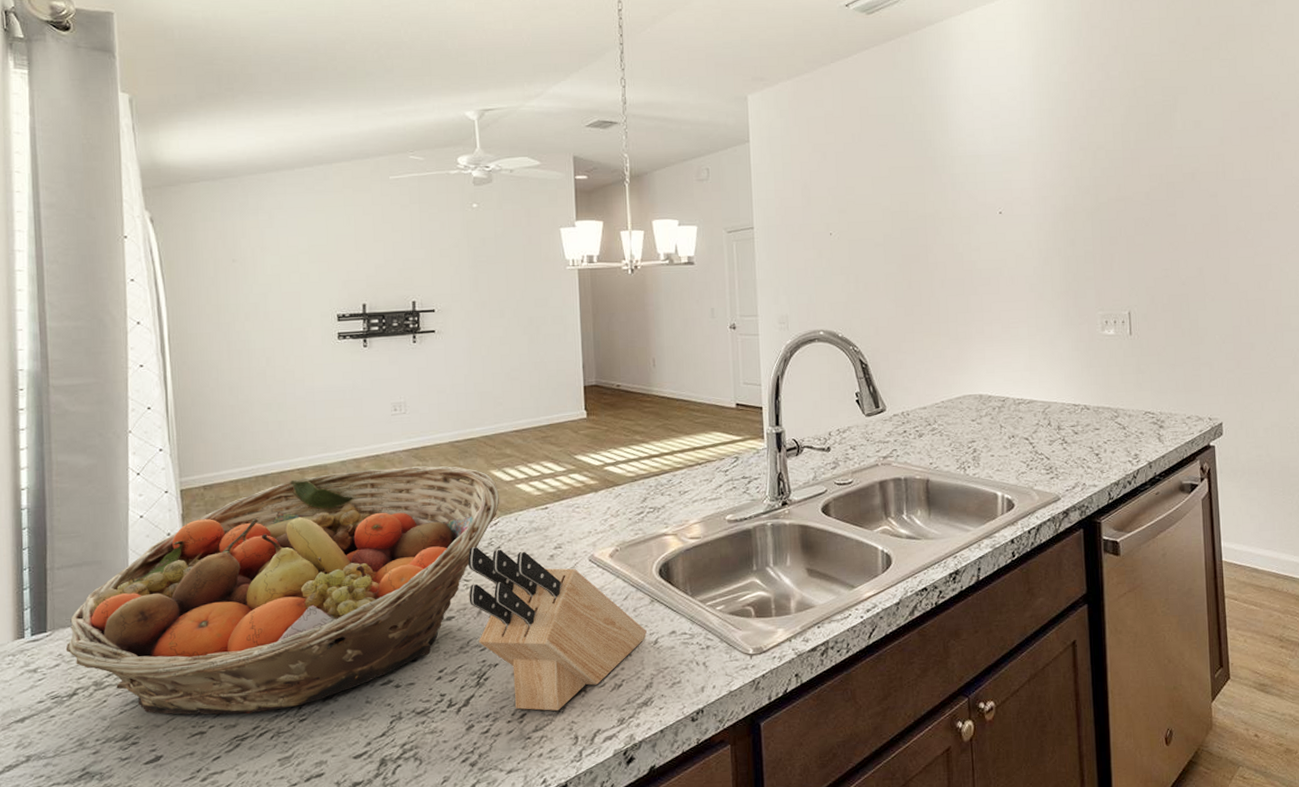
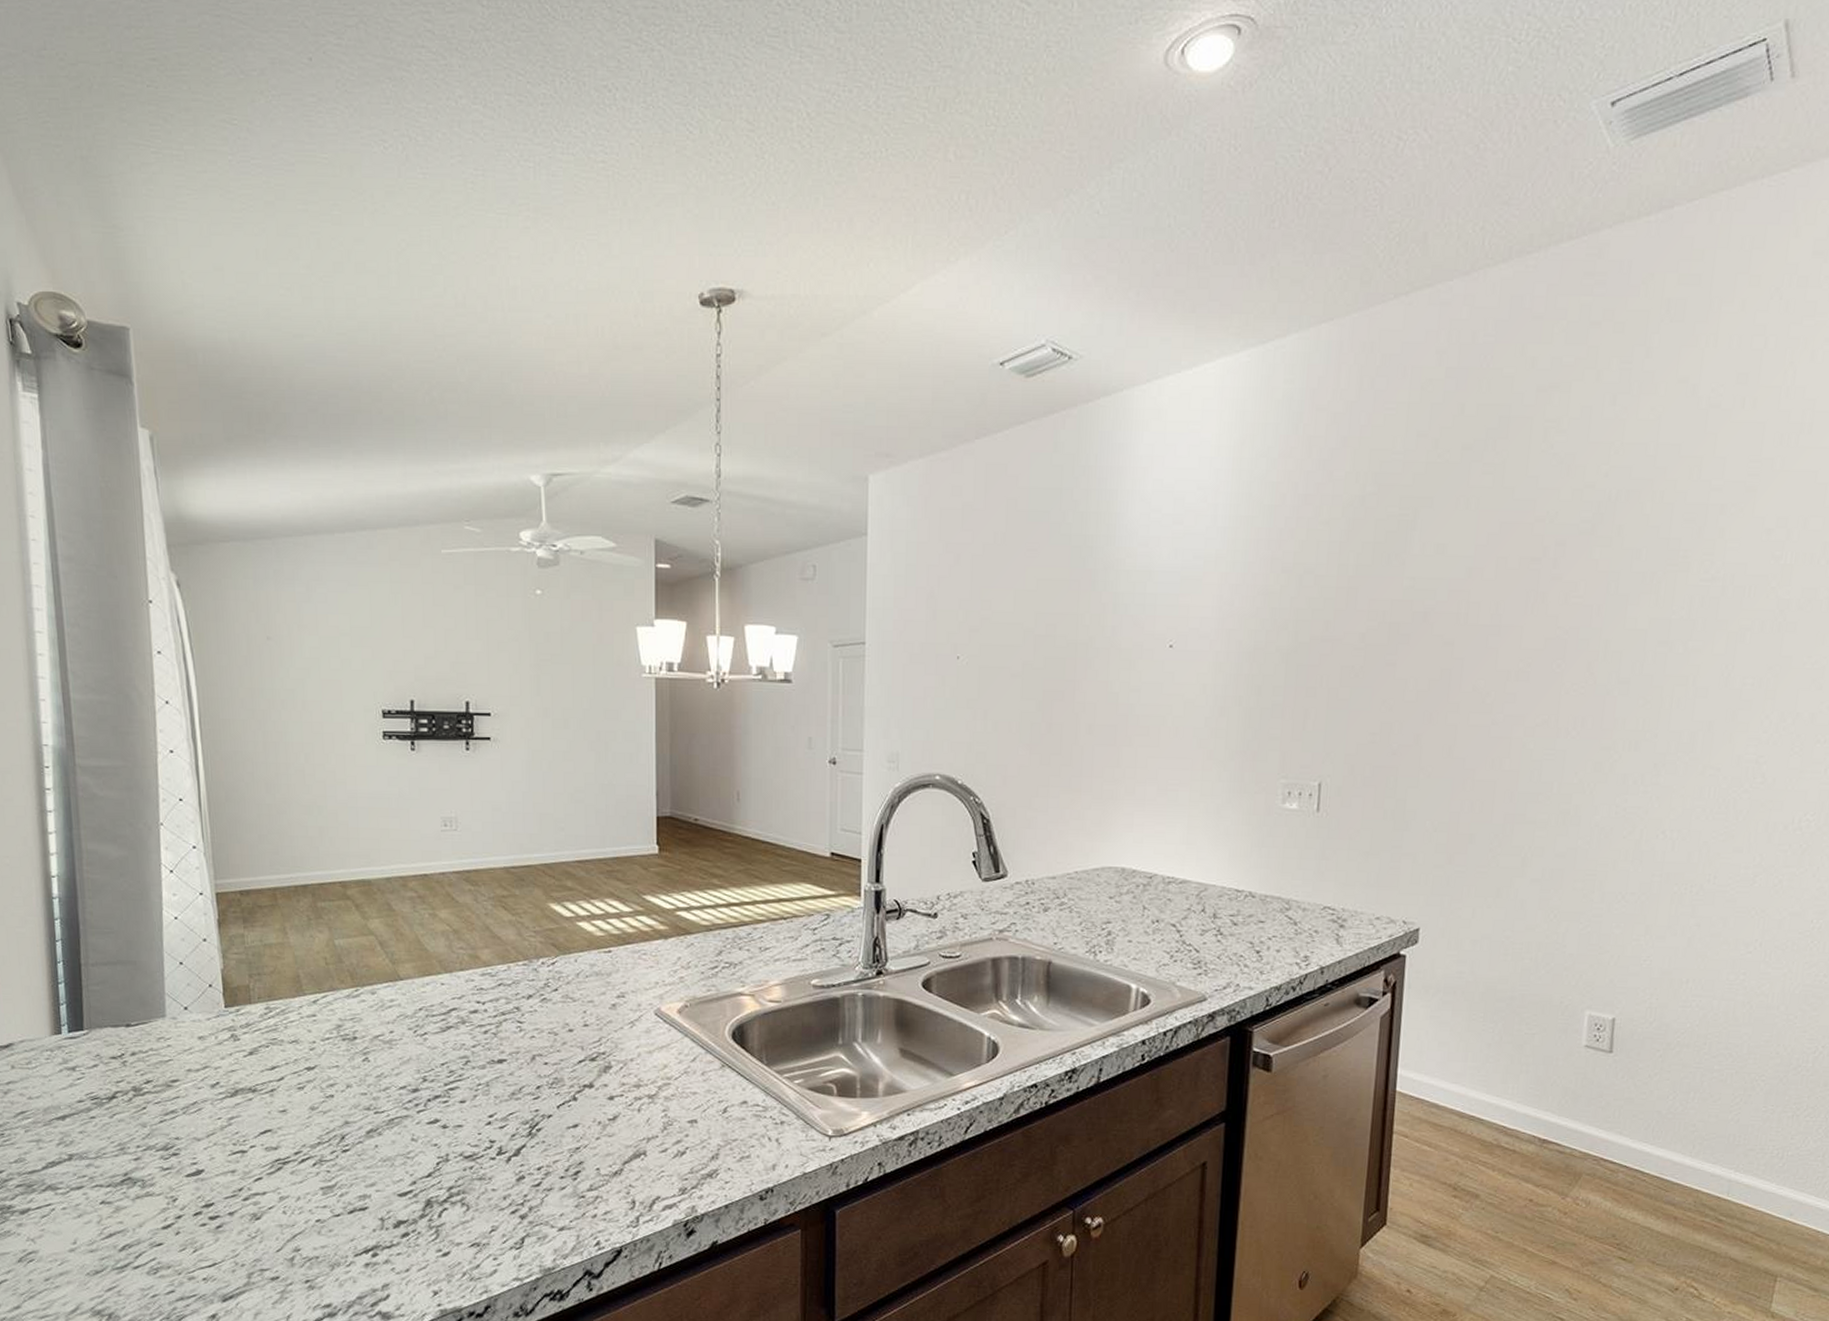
fruit basket: present [65,465,500,715] -> none [103,889,559,1138]
knife block: present [468,546,647,711] -> none [522,985,715,1171]

